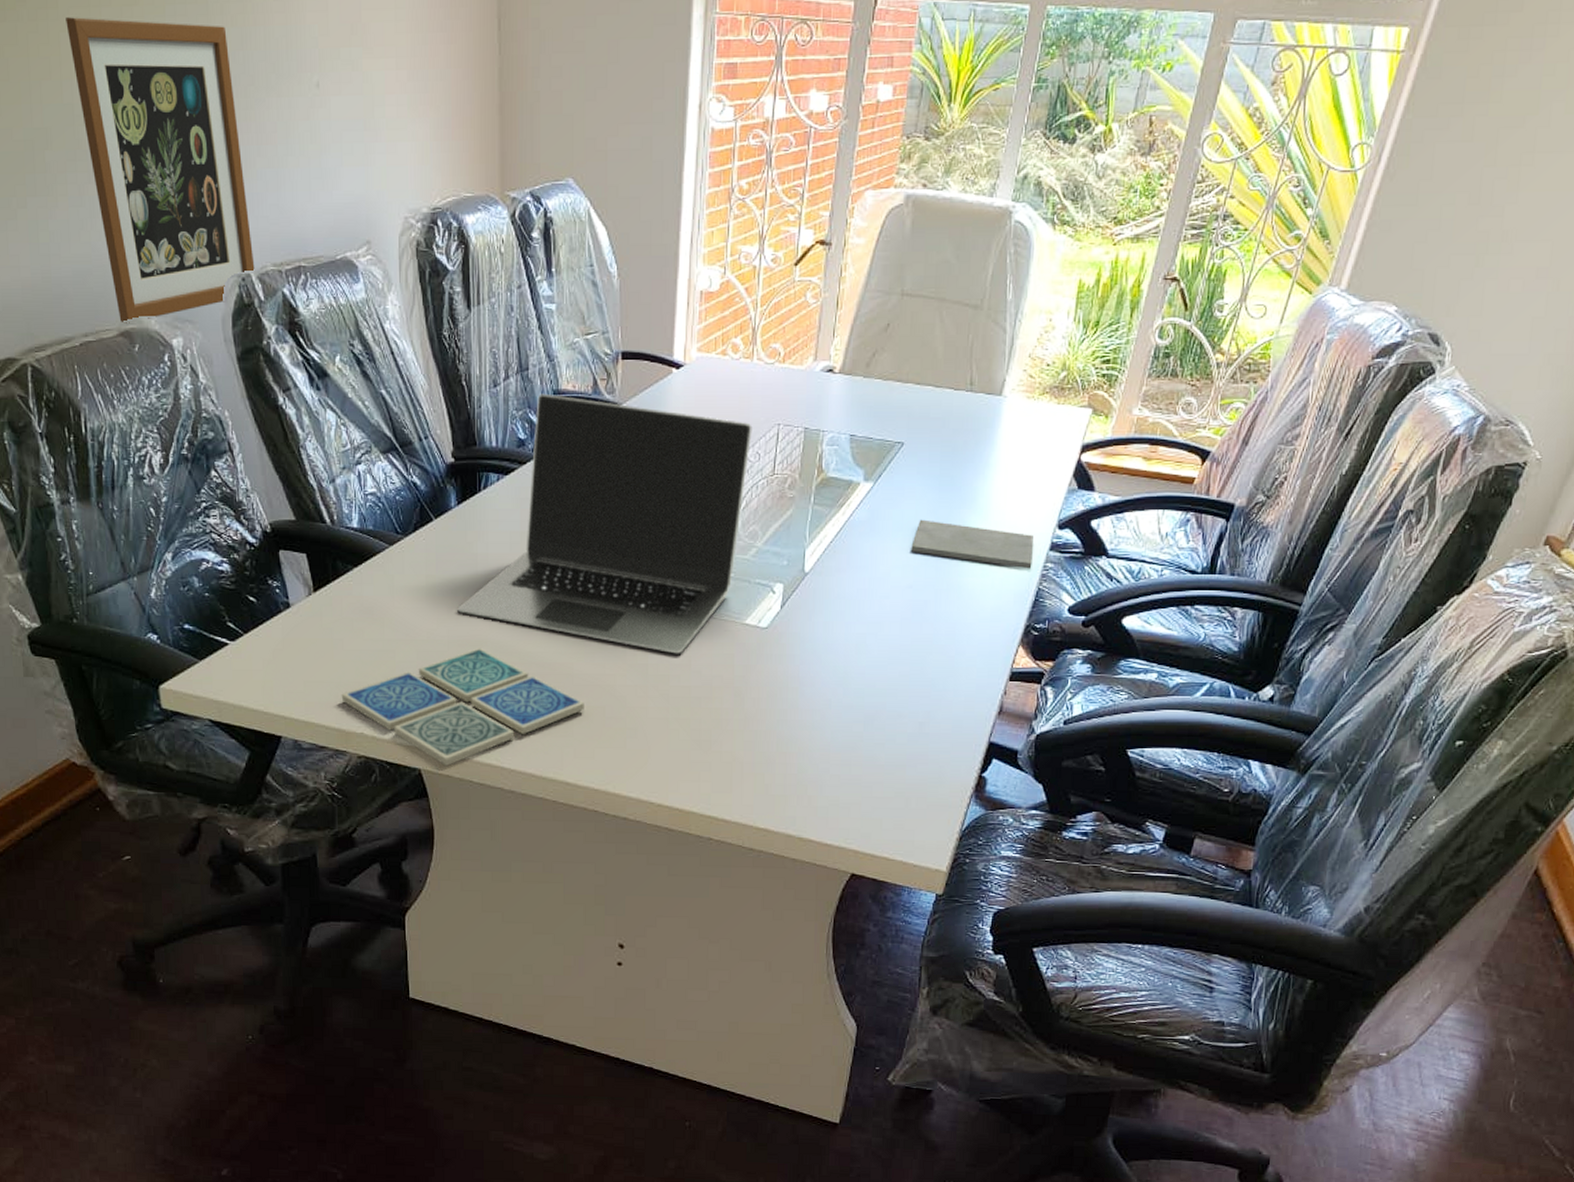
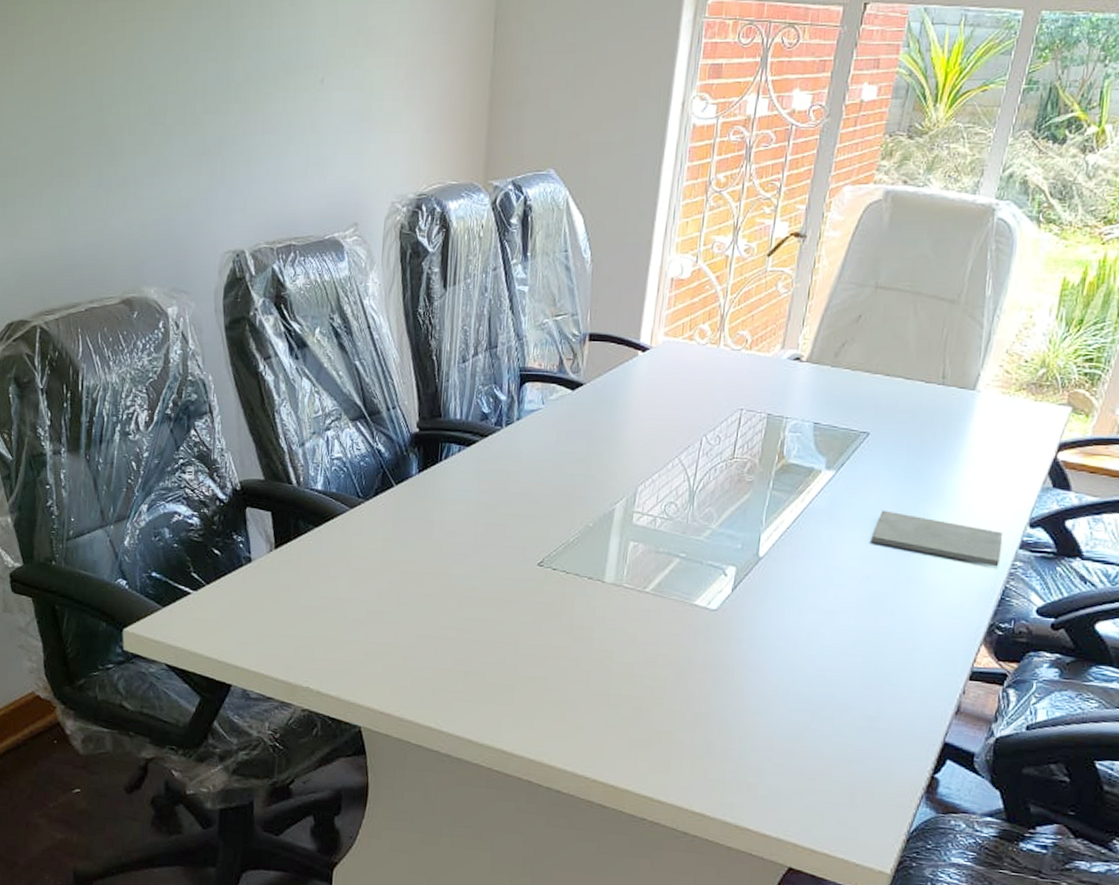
wall art: present [66,17,255,323] -> none [103,20,250,292]
drink coaster: present [341,648,584,766] -> none [291,612,527,725]
laptop: present [457,393,752,654] -> none [410,370,715,631]

